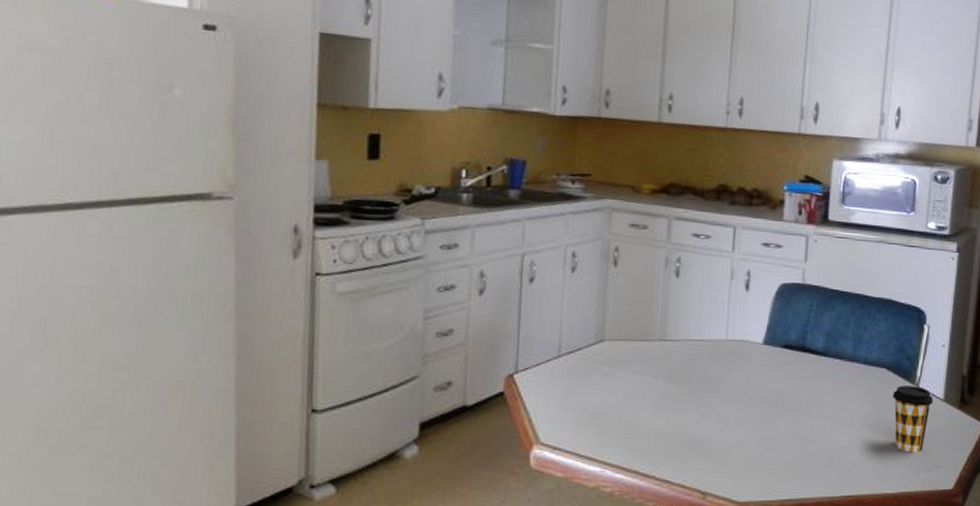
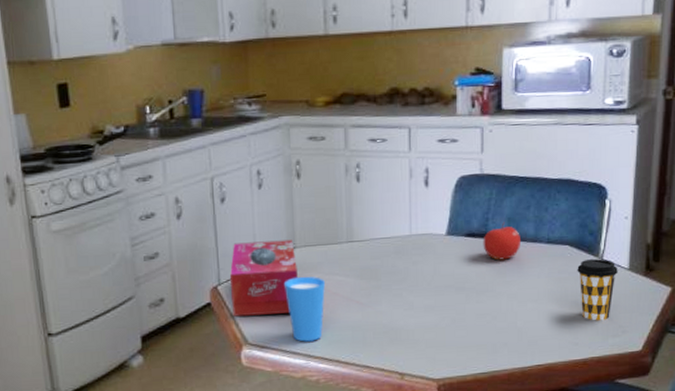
tissue box: none [526,328,604,412] -> present [229,239,298,317]
cup: none [587,372,632,447] -> present [285,276,326,342]
fruit: none [799,336,838,377] -> present [483,222,520,261]

